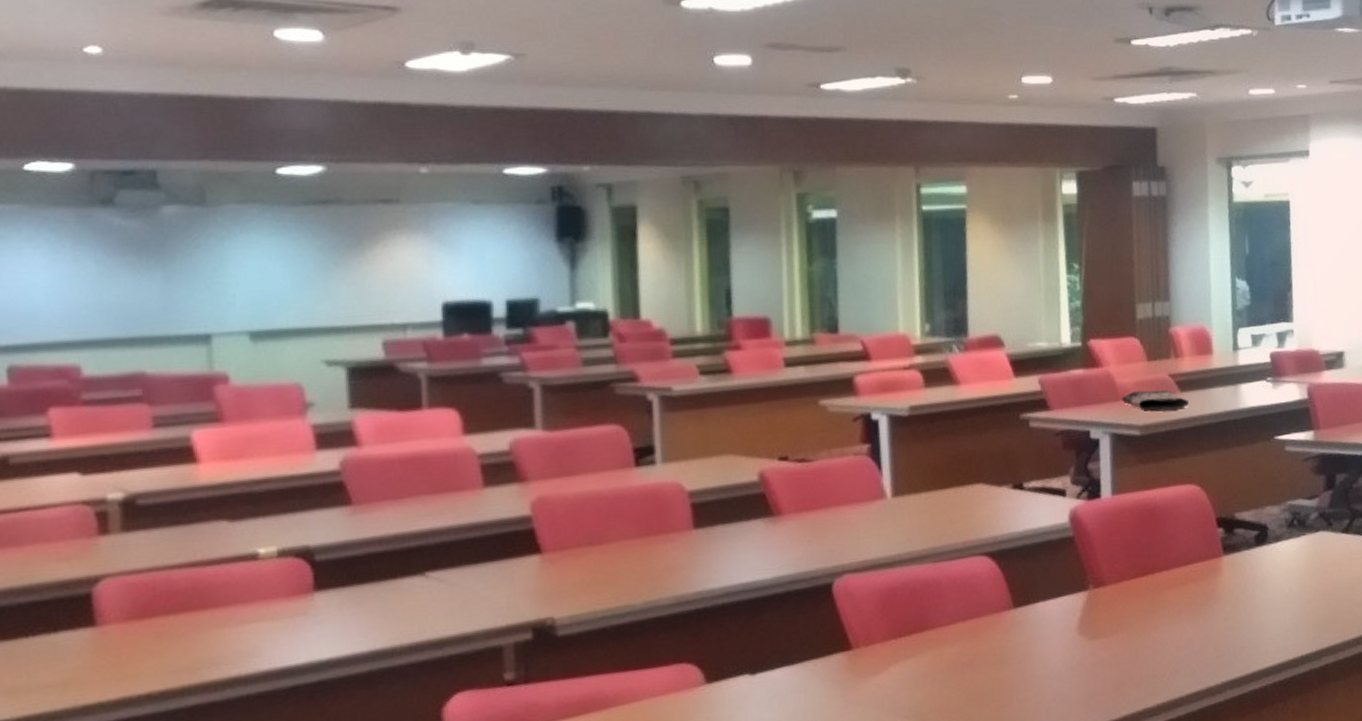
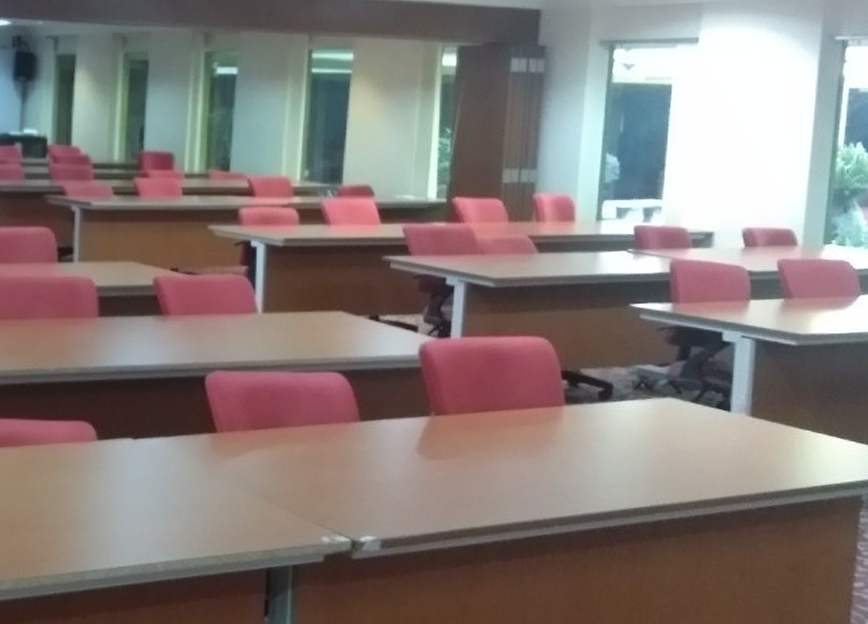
tote bag: present [1121,390,1190,411] -> none [480,247,546,268]

